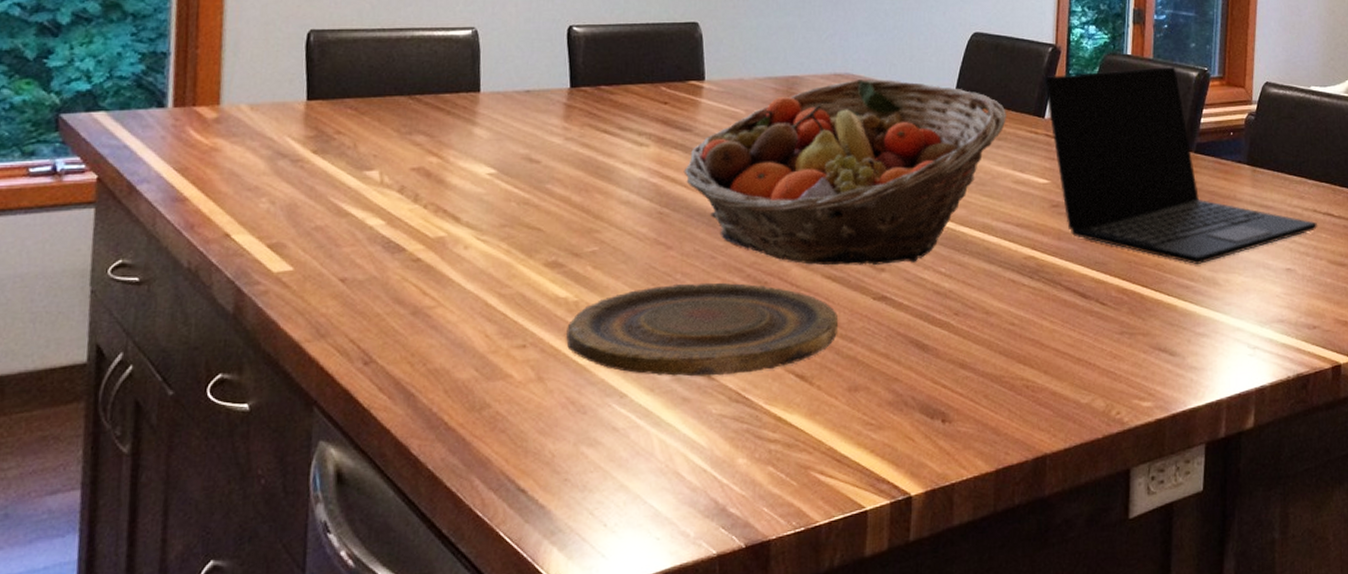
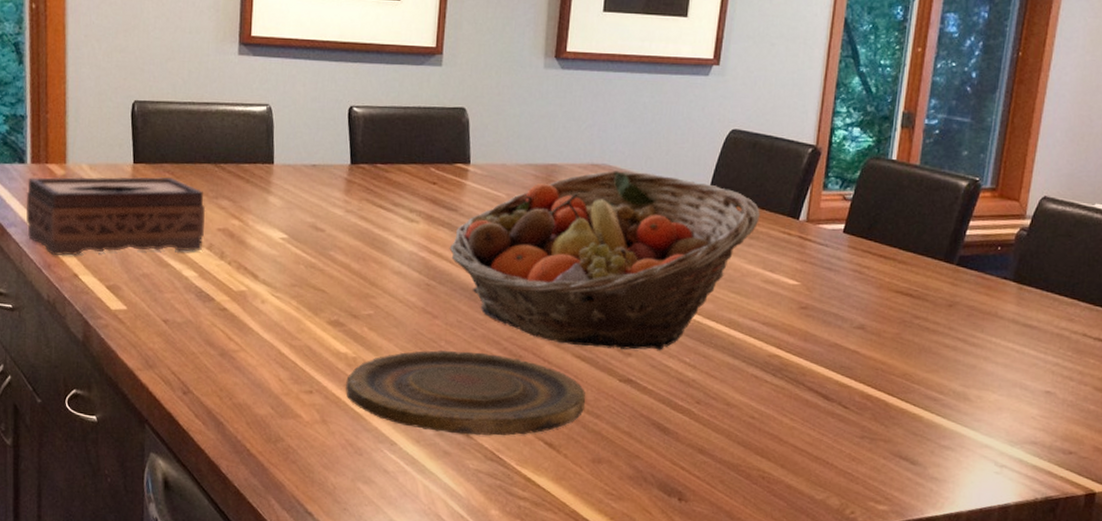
tissue box: none [163,114,397,214] -> present [26,176,206,257]
laptop: present [1044,66,1317,264] -> none [801,174,1086,378]

